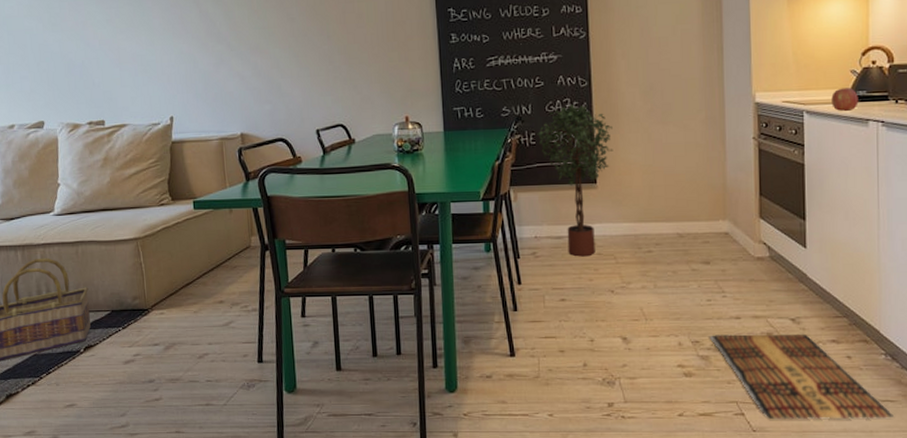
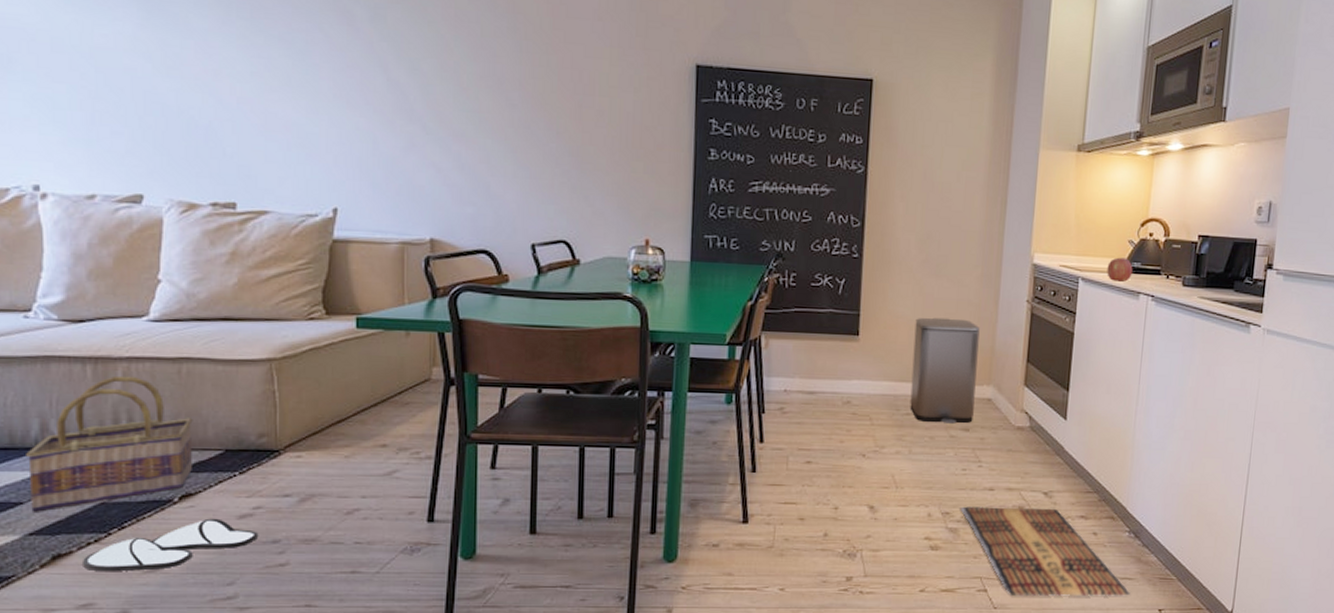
slippers: none [26,364,140,407] -> present [83,518,259,572]
potted tree: present [536,105,613,257] -> none [798,246,883,416]
pedal bin: none [647,160,713,258] -> present [910,317,980,424]

